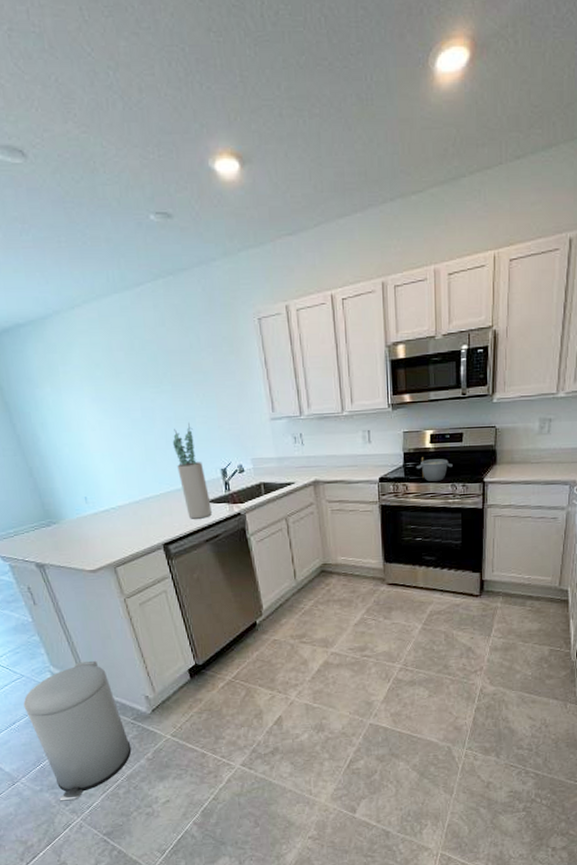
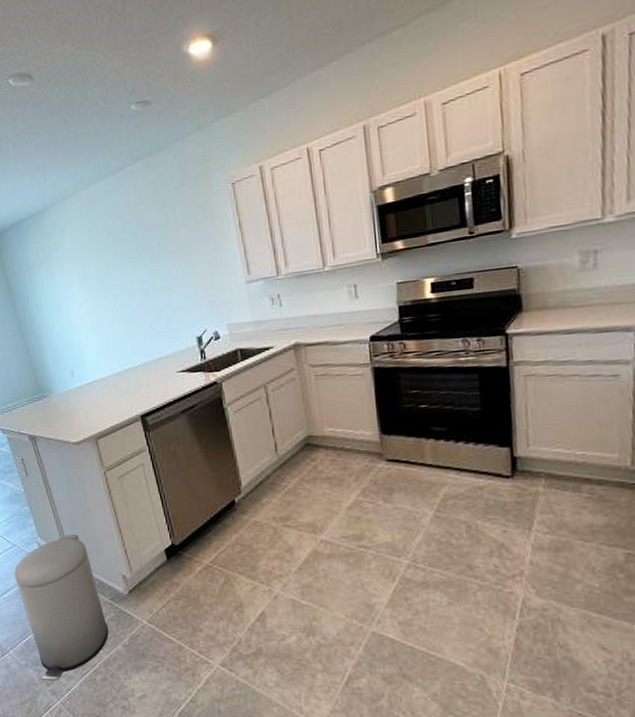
vase: present [172,423,212,519] -> none [150,293,188,390]
cooking pot: present [416,457,453,483] -> none [414,309,463,339]

